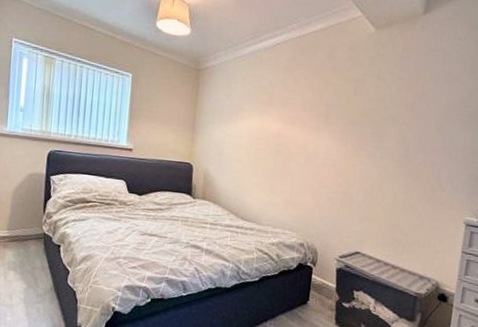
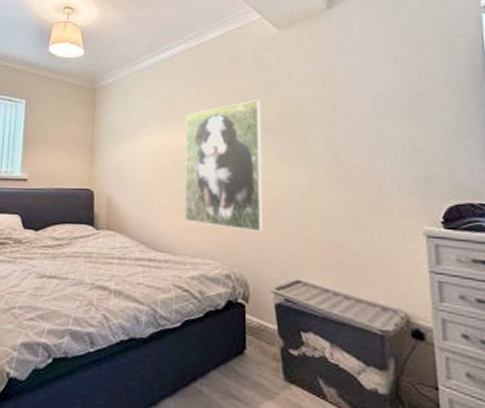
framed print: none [271,95,350,211] -> present [185,100,263,232]

